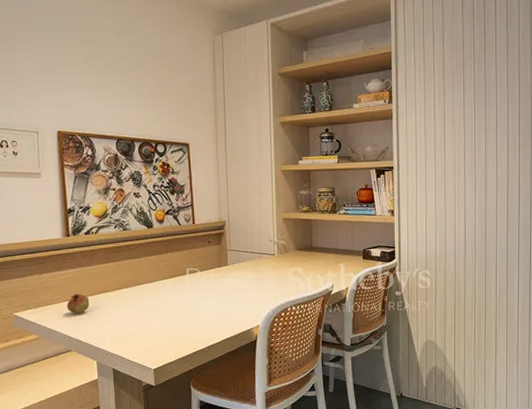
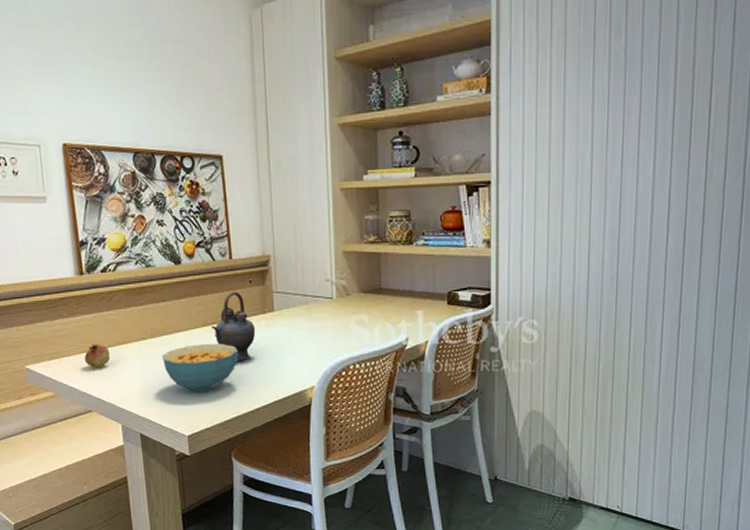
cereal bowl: none [134,292,198,332] -> present [162,344,238,392]
teapot: none [176,250,213,306] -> present [211,291,256,361]

